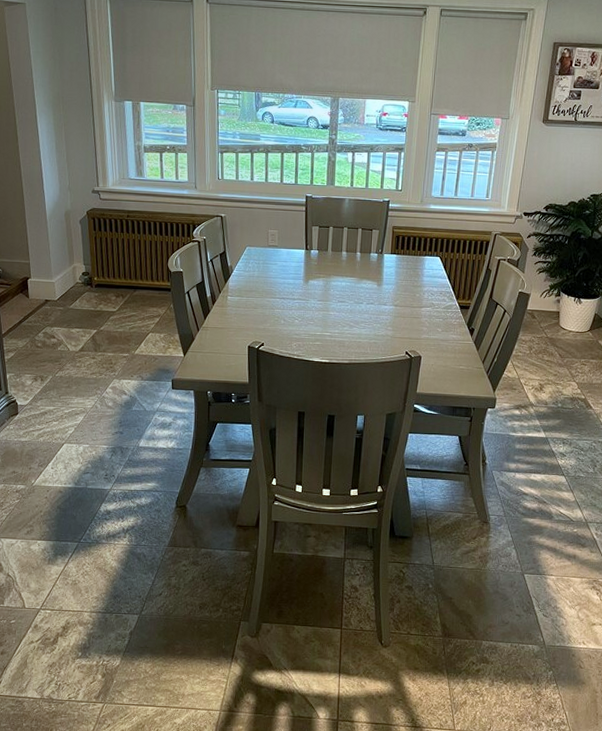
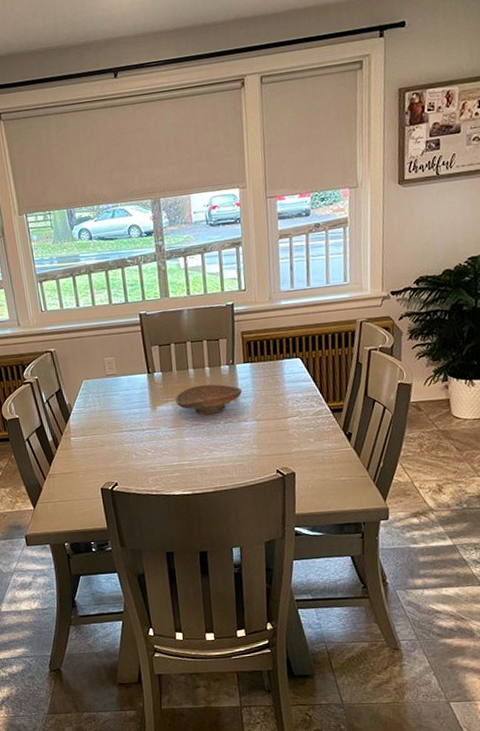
decorative bowl: none [326,267,386,294] -> present [175,384,242,415]

